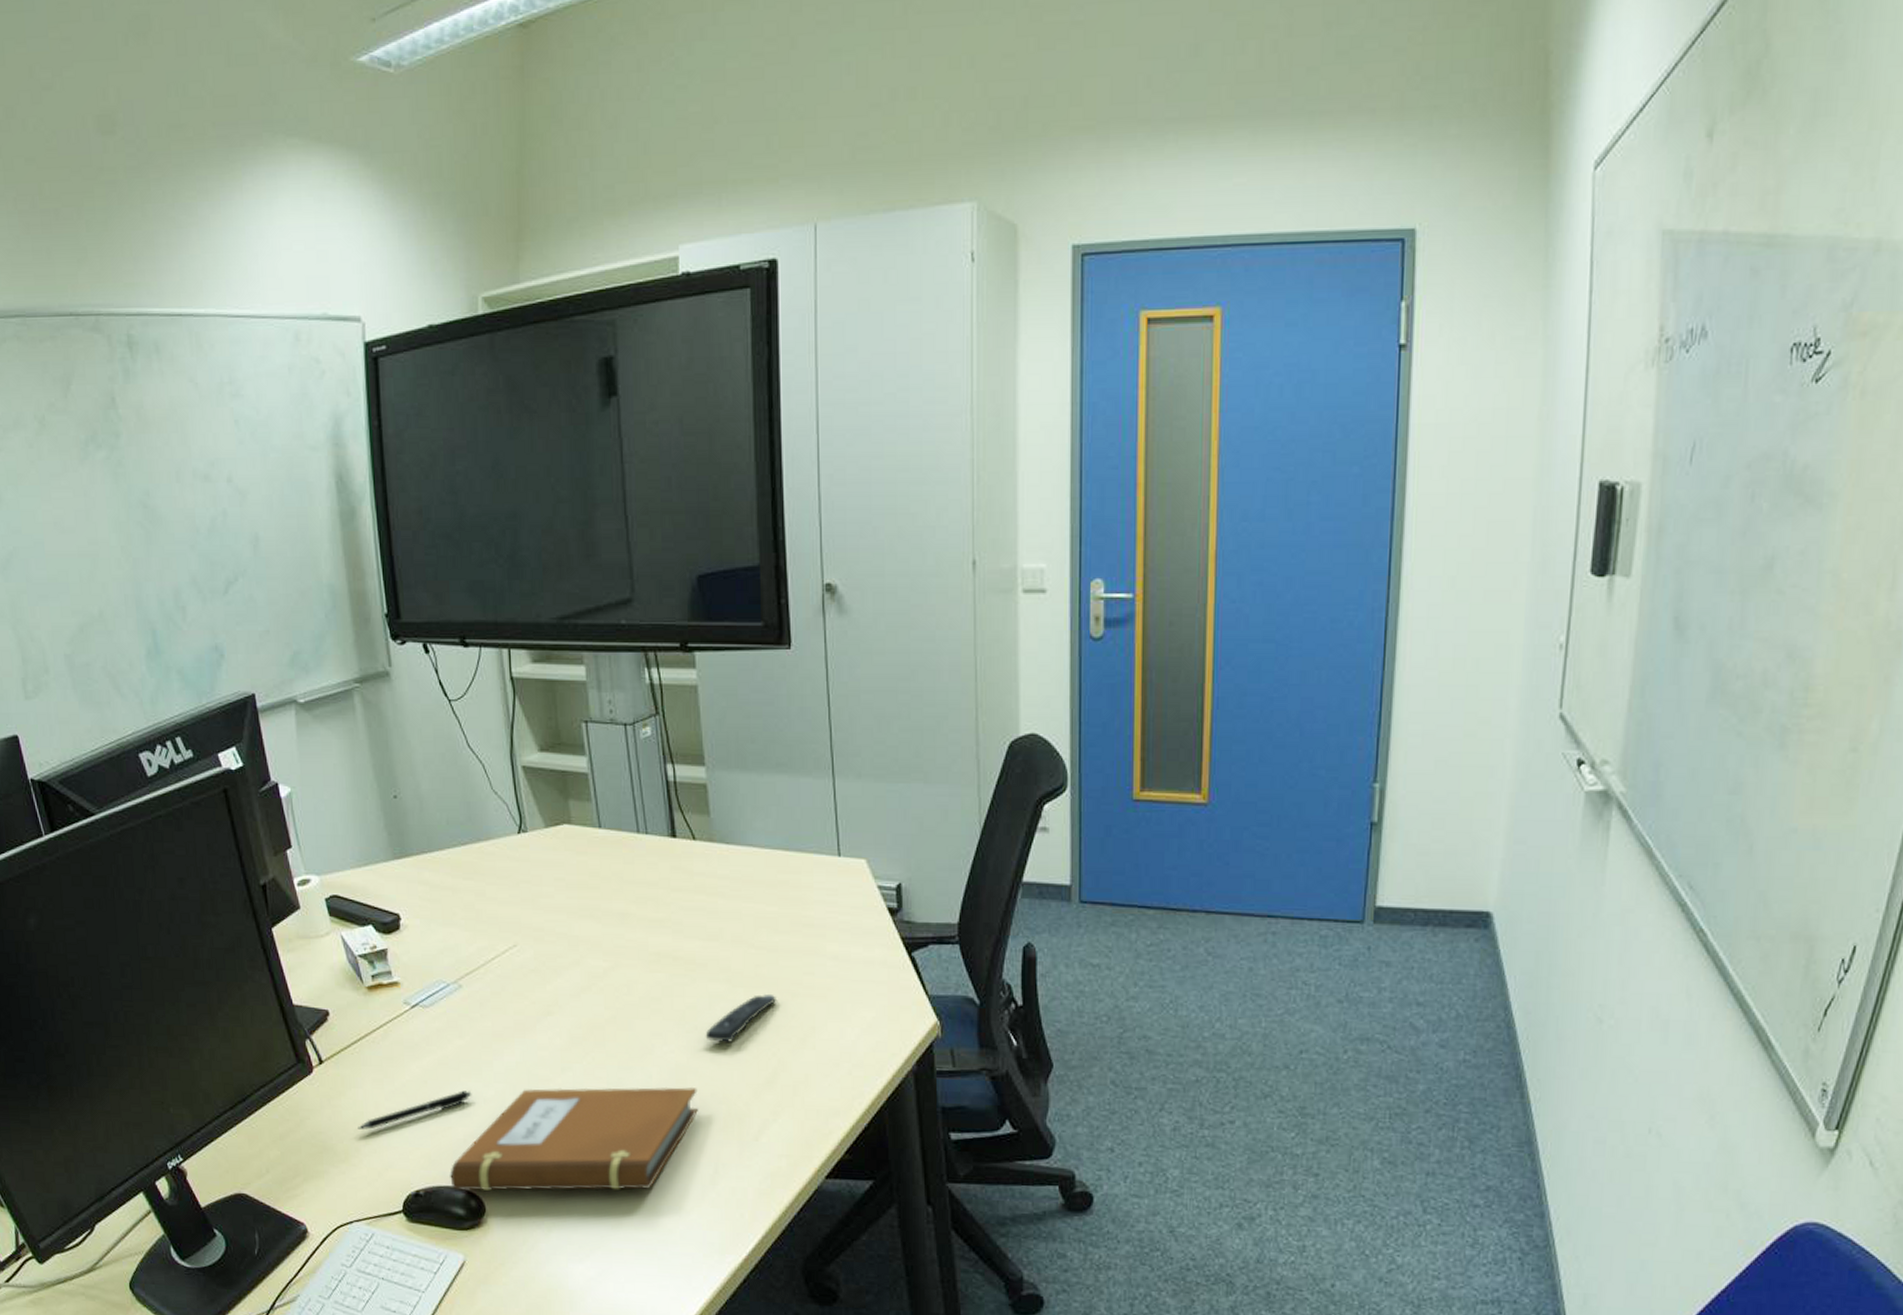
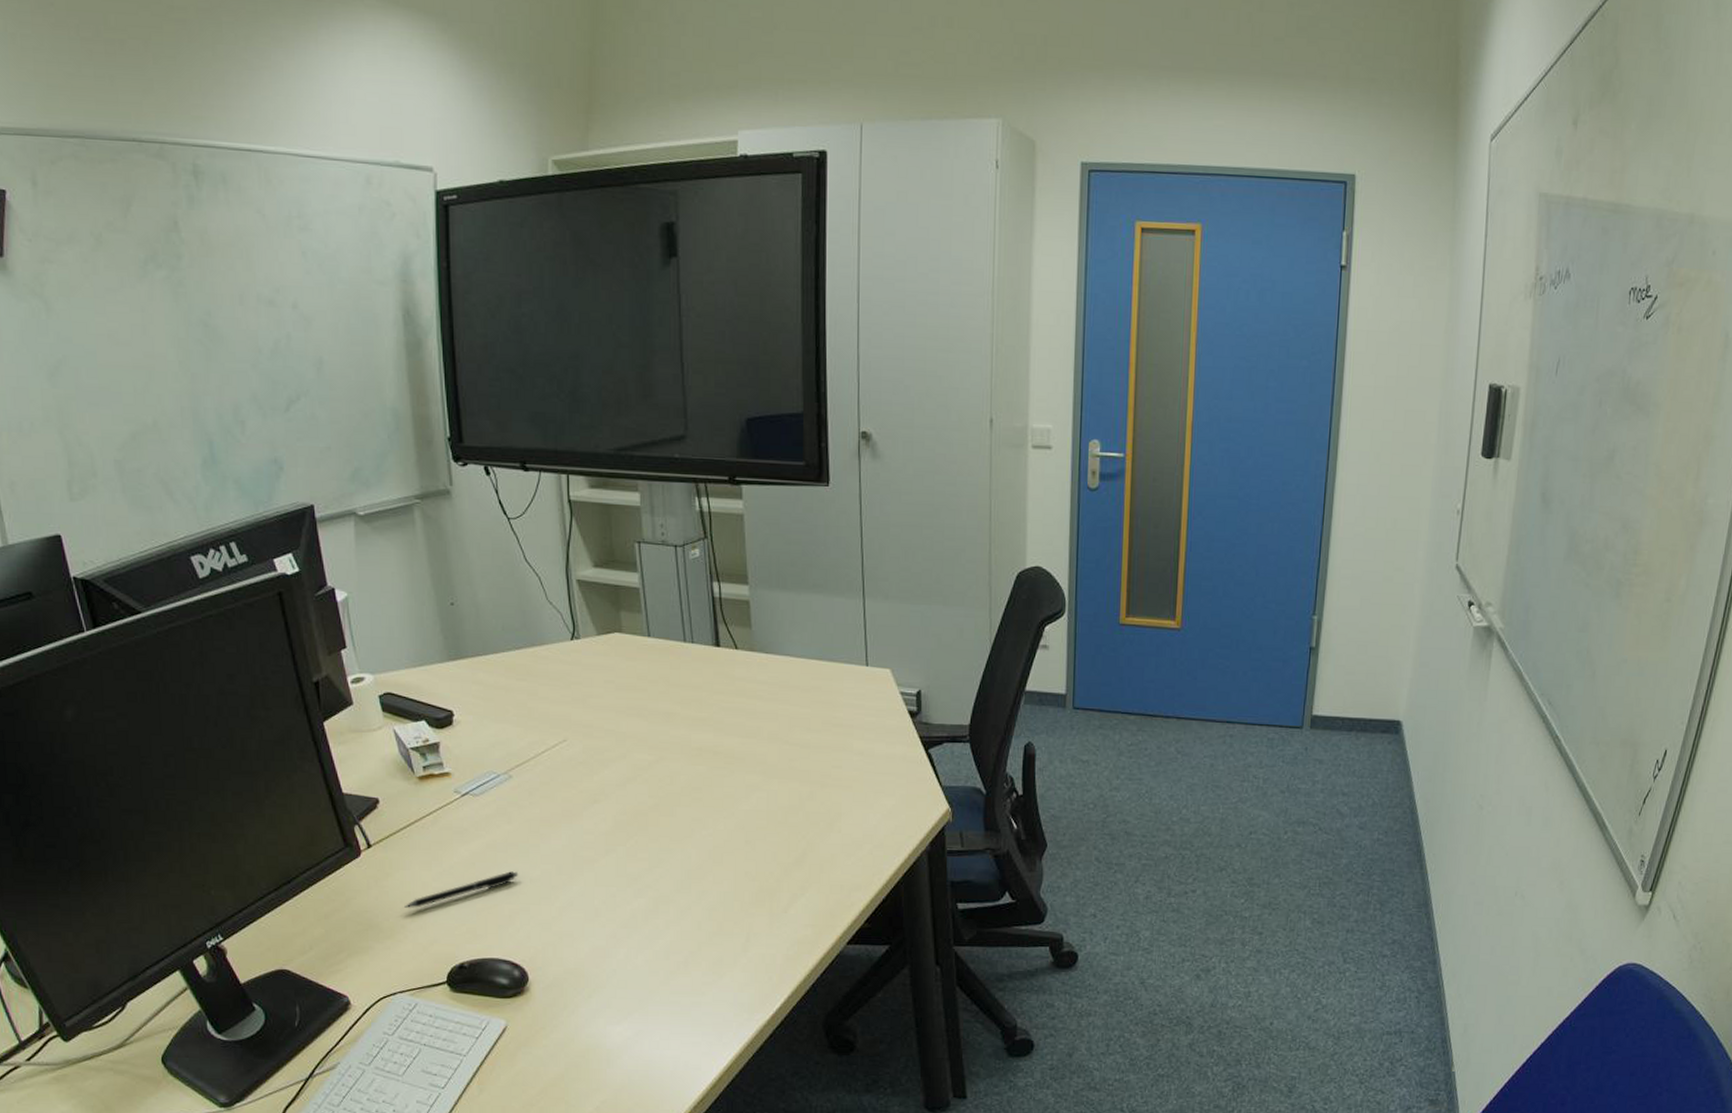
notebook: present [450,1087,698,1192] -> none [494,866,733,963]
remote control: present [705,993,776,1042] -> none [741,784,807,827]

